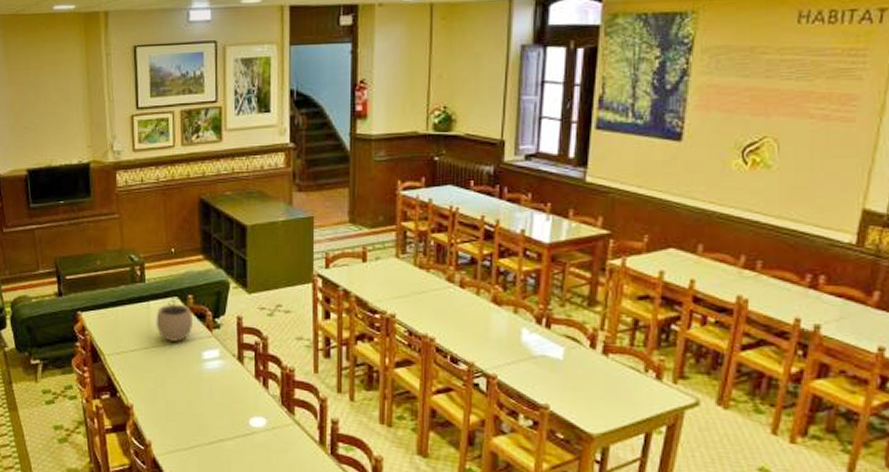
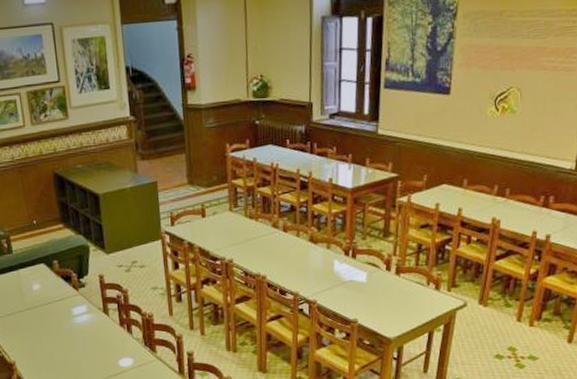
plant pot: present [156,298,194,342] -> none [26,265,61,303]

